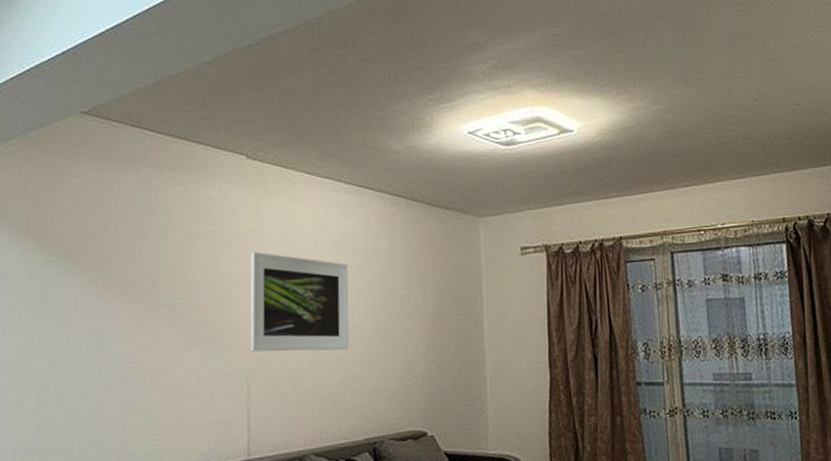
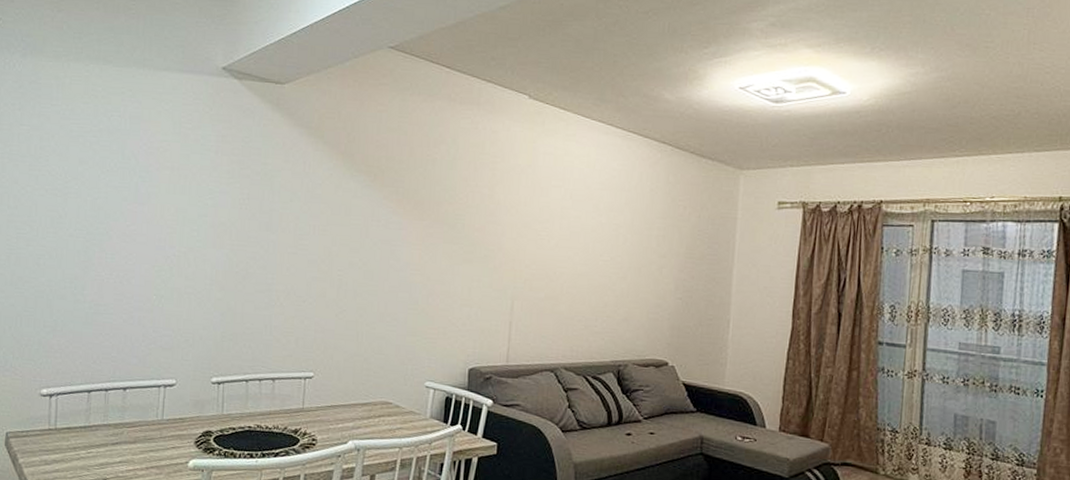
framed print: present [250,251,349,352] -> none [517,183,611,281]

